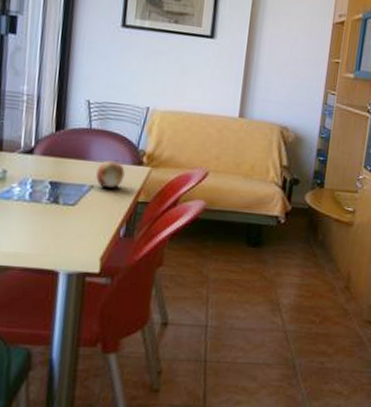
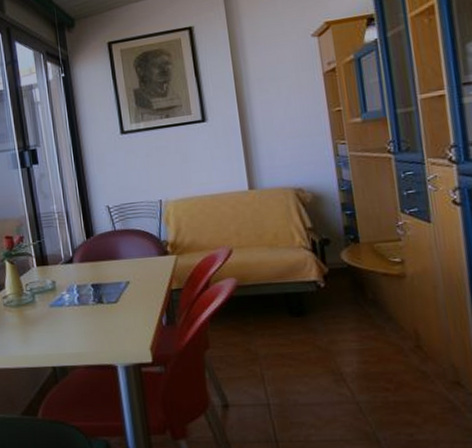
apple: present [96,160,126,189] -> none [129,254,155,282]

